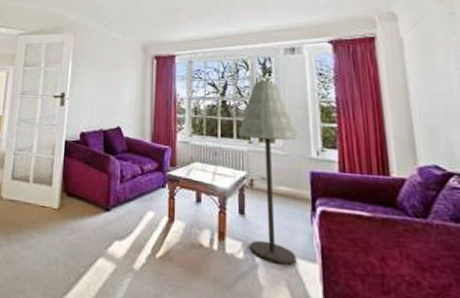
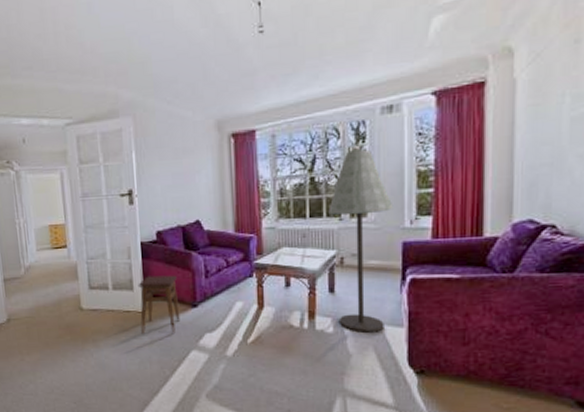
stool: none [53,173,93,236] -> present [138,275,181,334]

